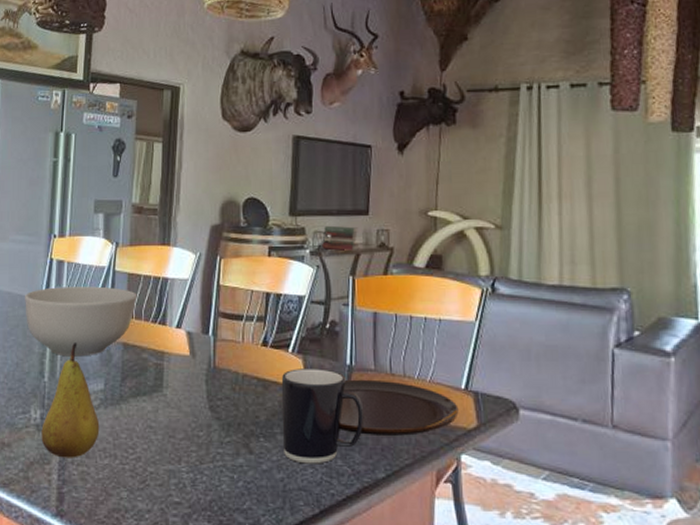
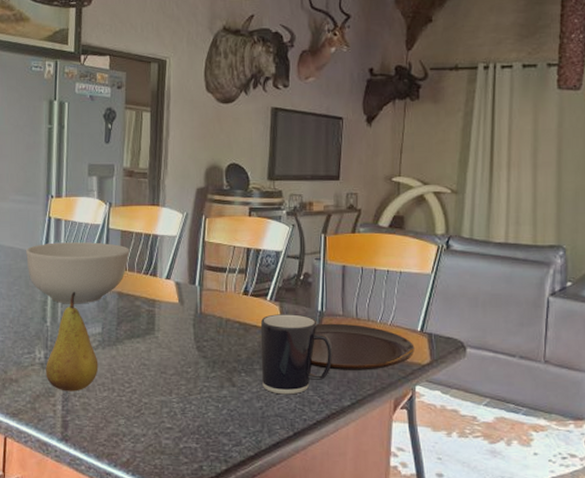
books: present [322,225,359,252] -> none [297,189,330,213]

